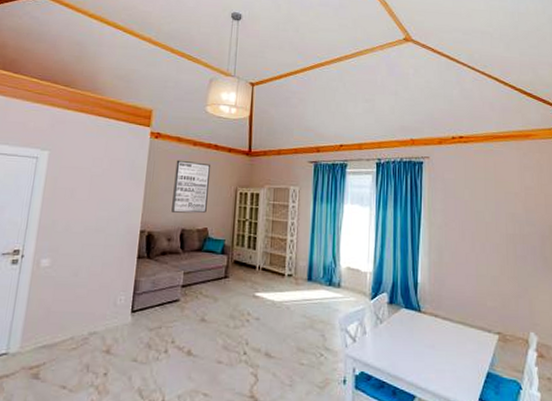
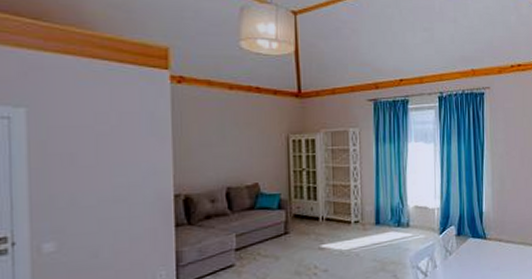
wall art: present [171,160,211,213] -> none [210,107,255,170]

